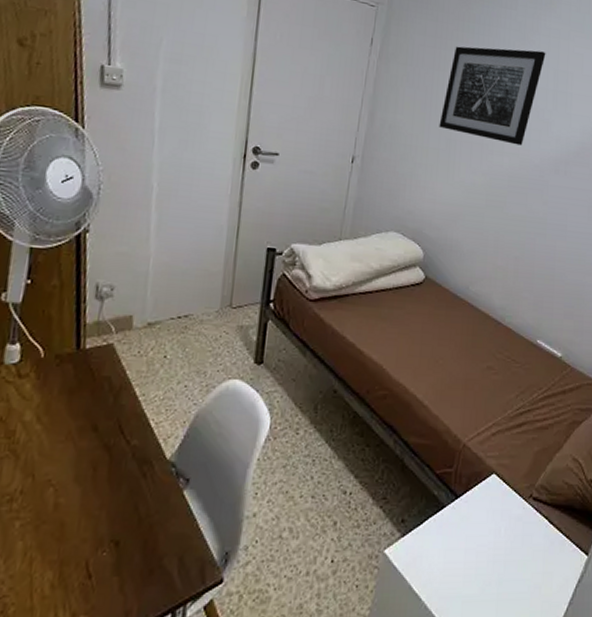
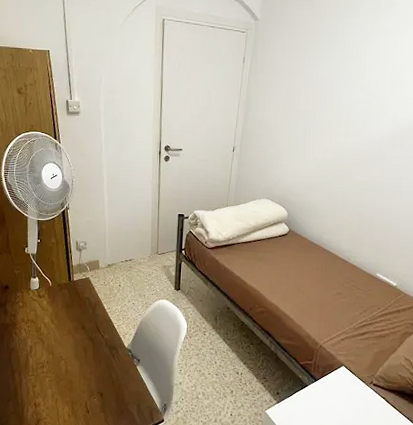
wall art: present [439,46,546,146] -> none [297,49,385,127]

